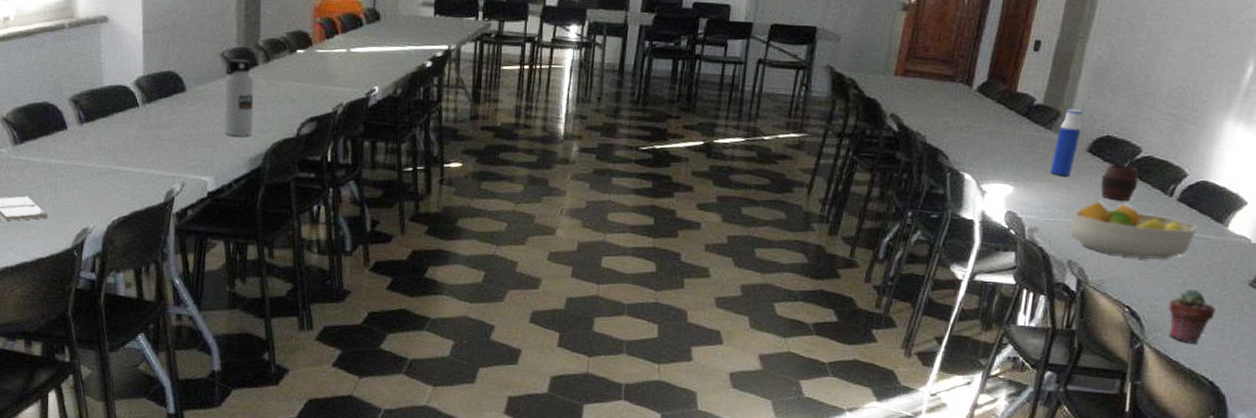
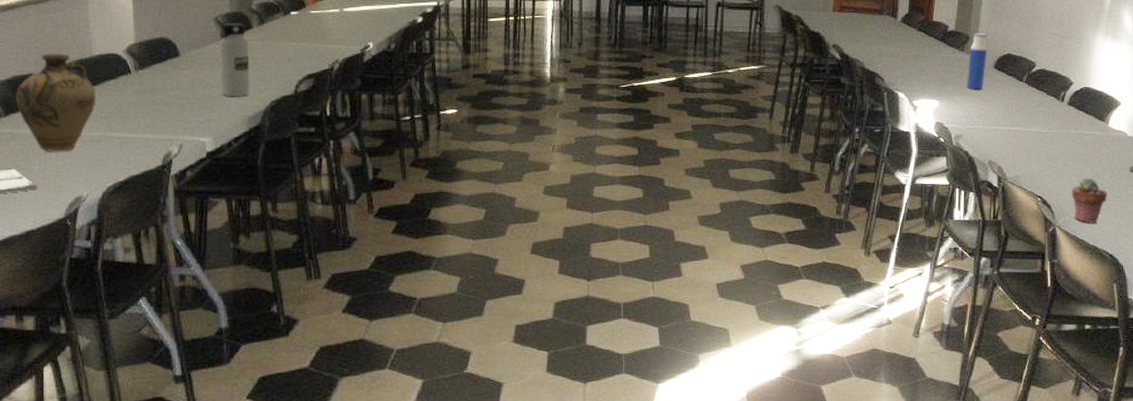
jug: none [31,82,105,182] -> present [16,53,96,152]
fruit bowl: present [1070,201,1198,260] -> none [988,110,1086,156]
cup: present [1100,165,1139,201] -> none [1007,78,1036,107]

